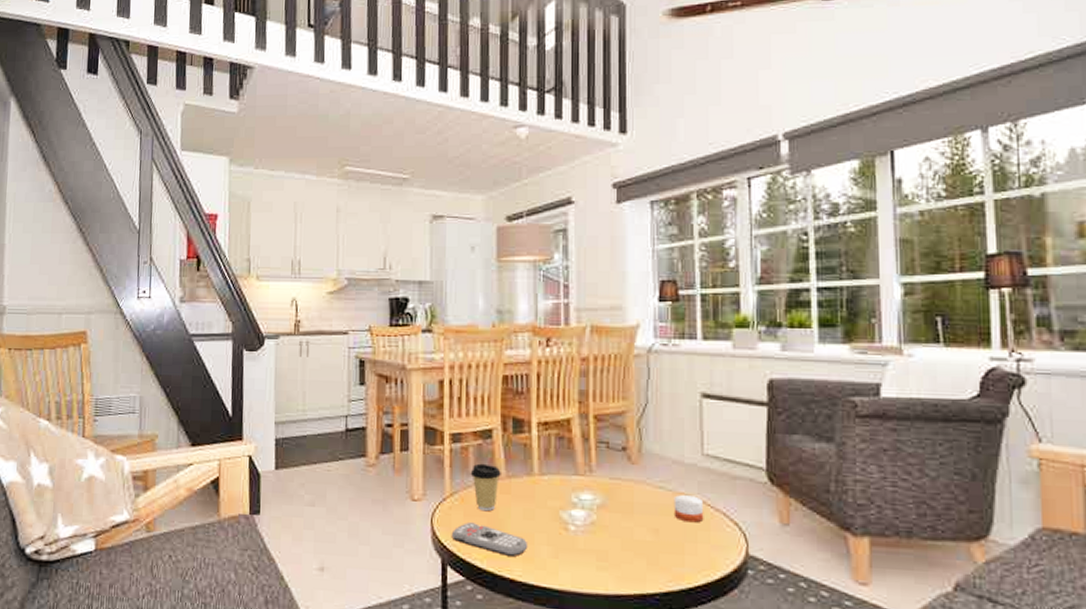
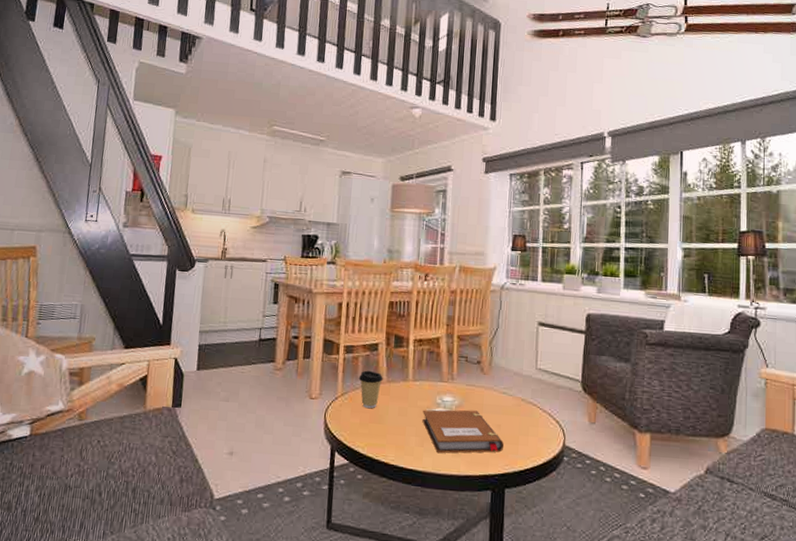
remote control: present [451,521,528,556] -> none [340,416,401,445]
notebook: none [555,510,664,567] -> present [422,409,504,454]
candle: present [673,494,704,523] -> none [512,398,535,421]

